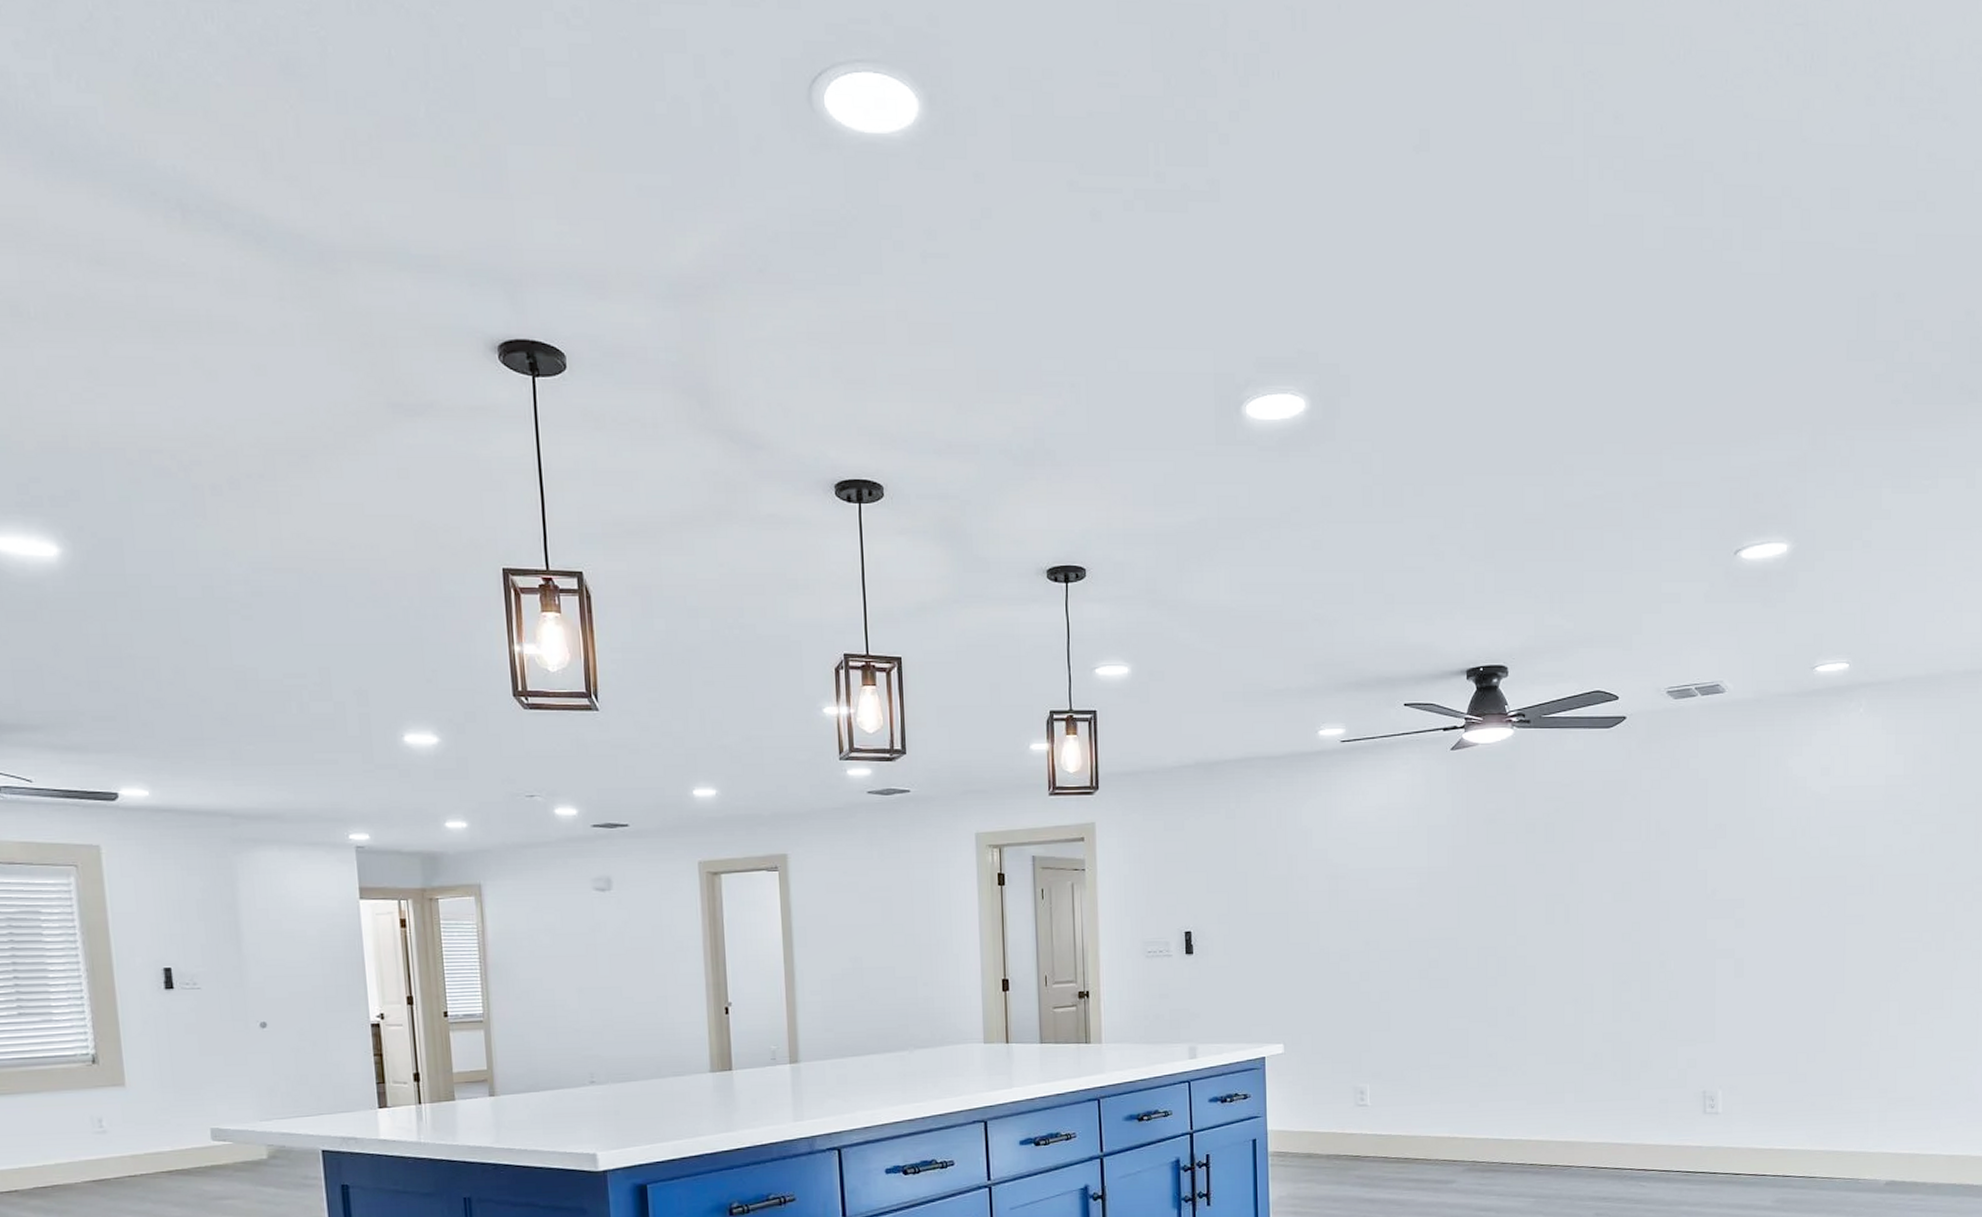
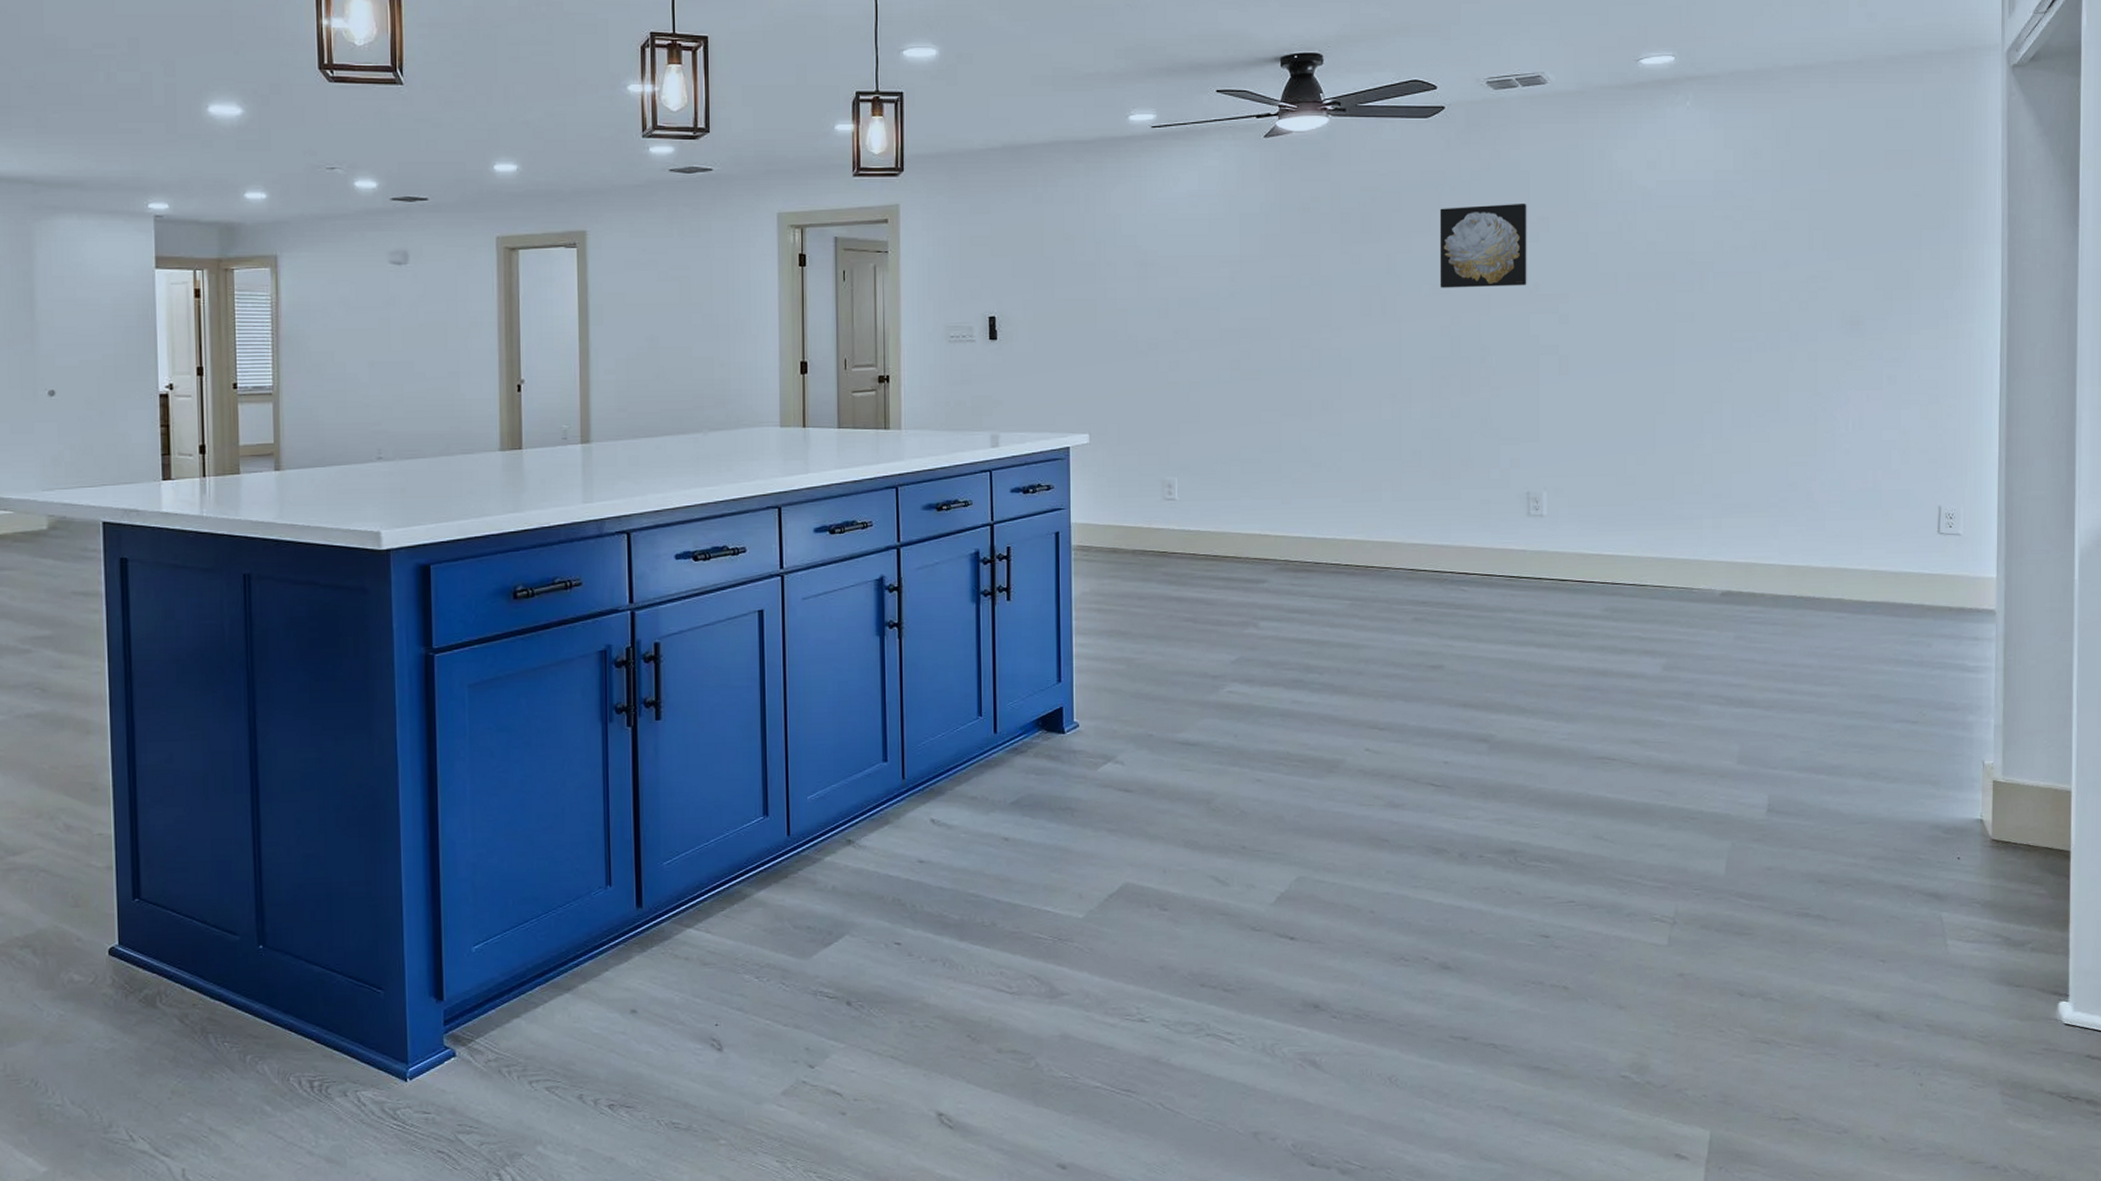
wall art: none [1621,811,1705,896] -> present [1440,204,1527,288]

